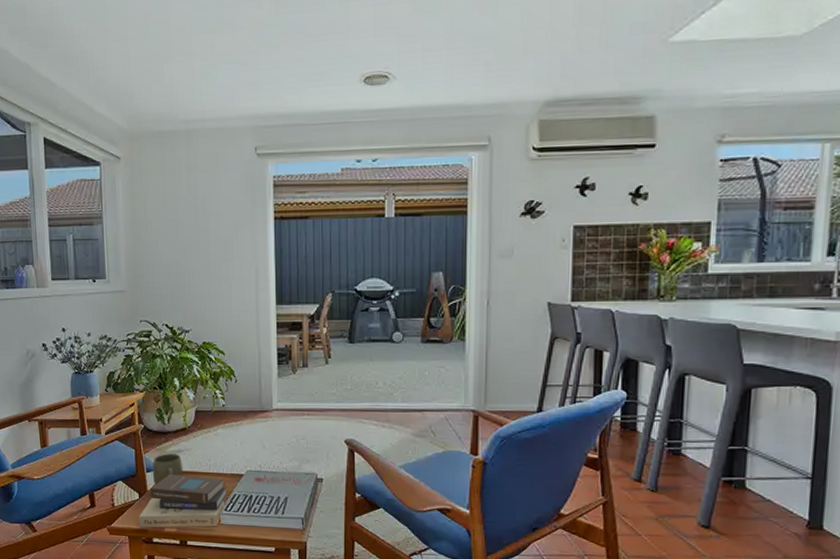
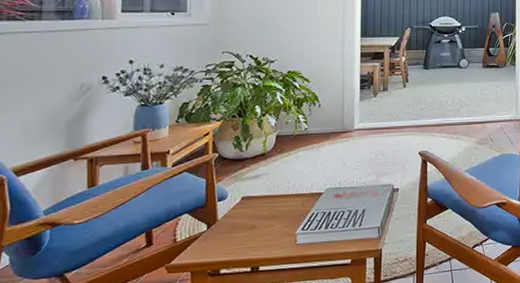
books: present [139,474,228,528] -> none [205,198,306,260]
mug: present [152,453,184,486] -> none [224,179,260,215]

